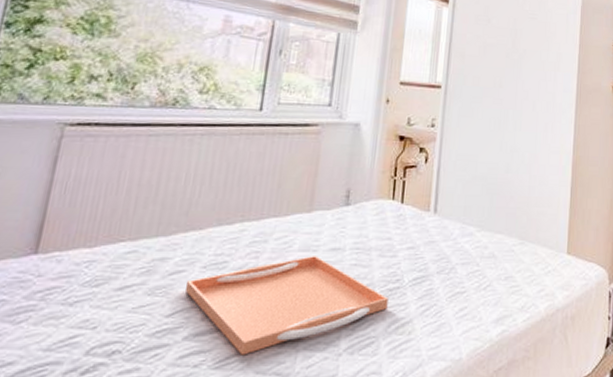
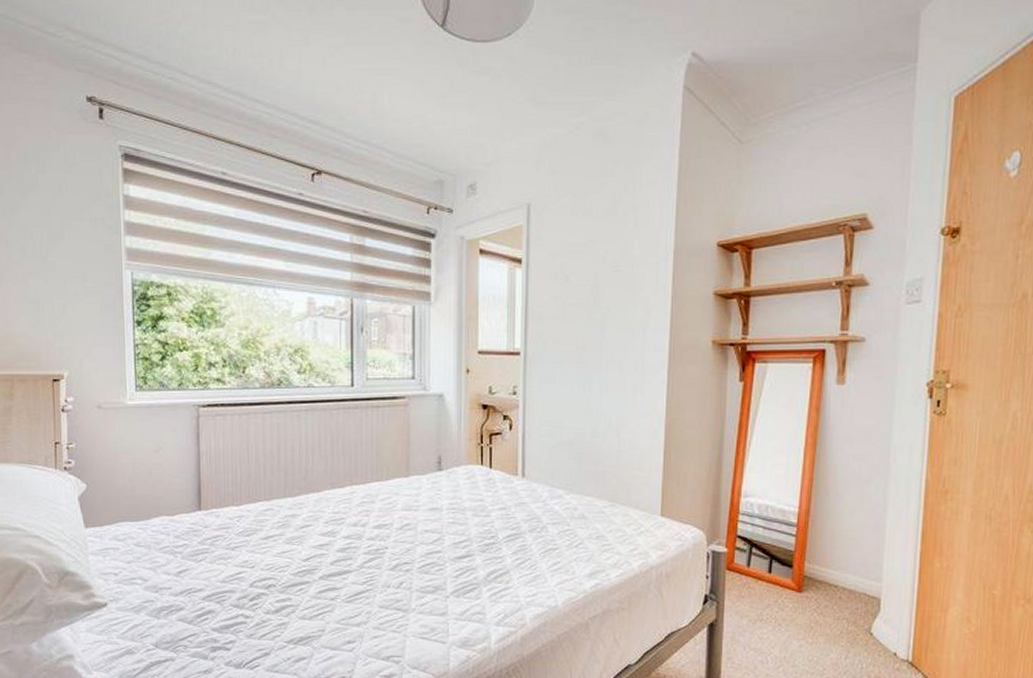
serving tray: present [184,256,389,356] -> none [314,514,486,593]

